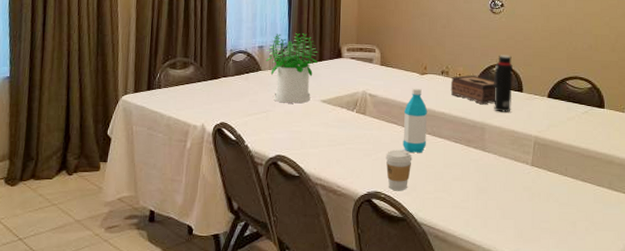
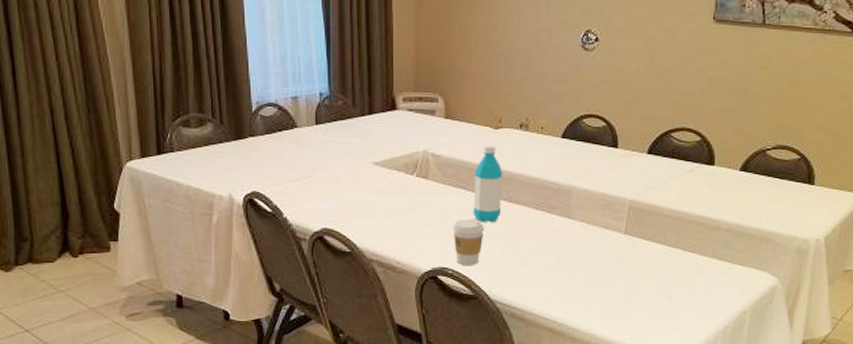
potted plant: present [265,33,318,104] -> none [301,80,367,167]
tissue box: present [450,75,496,105] -> none [530,128,586,164]
water bottle: present [493,55,514,112] -> none [582,102,608,172]

